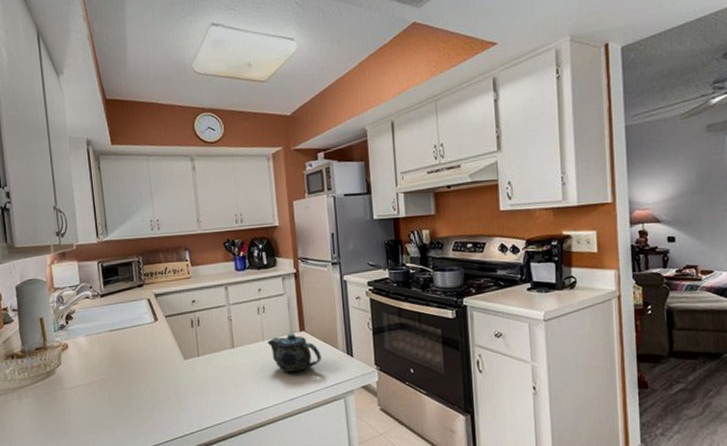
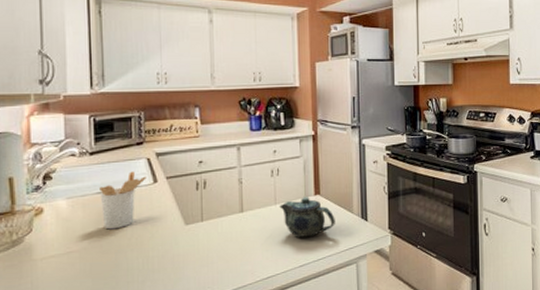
utensil holder: none [110,311,148,363] -> present [99,171,146,230]

